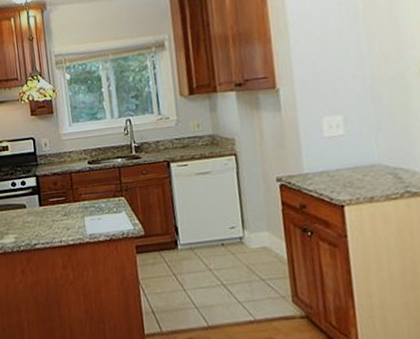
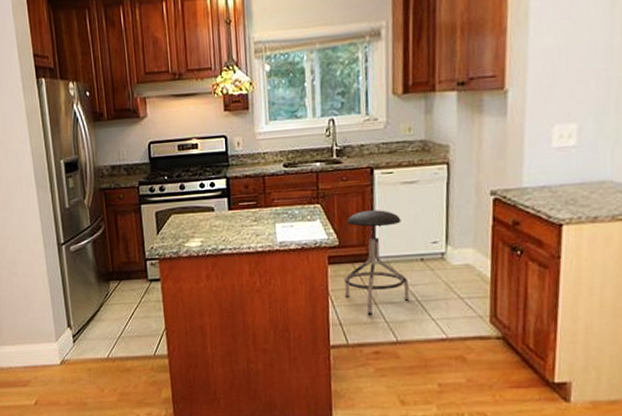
stool: none [150,199,216,302] -> present [345,210,410,316]

